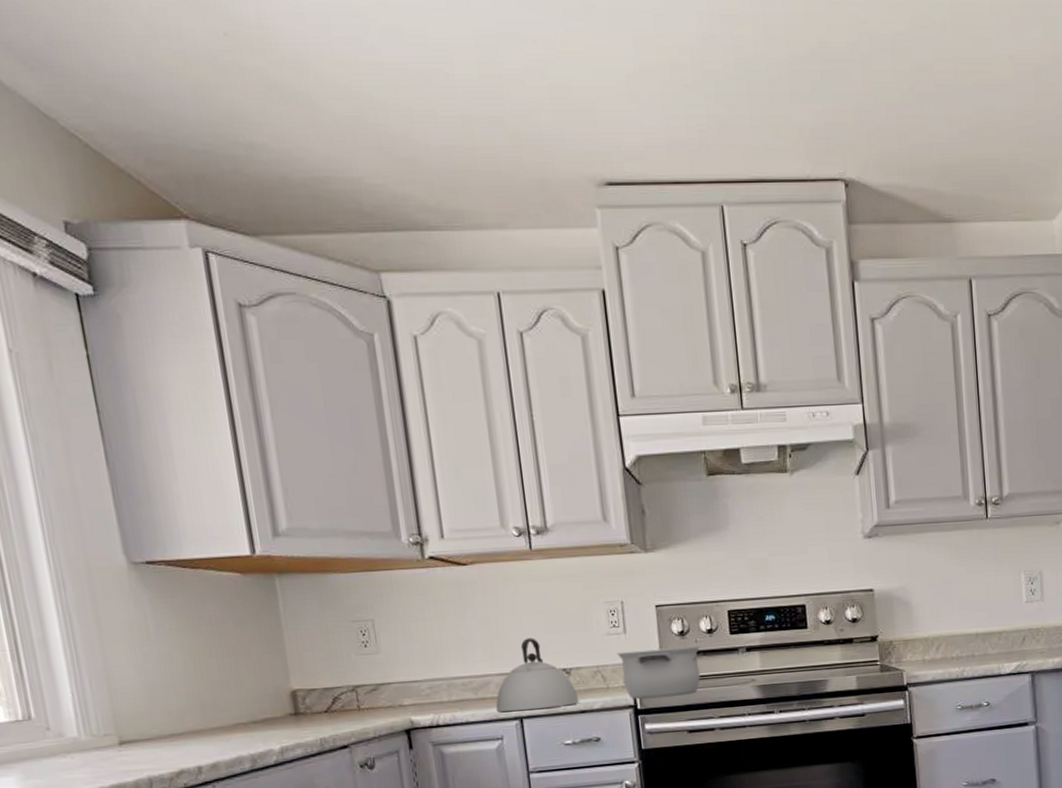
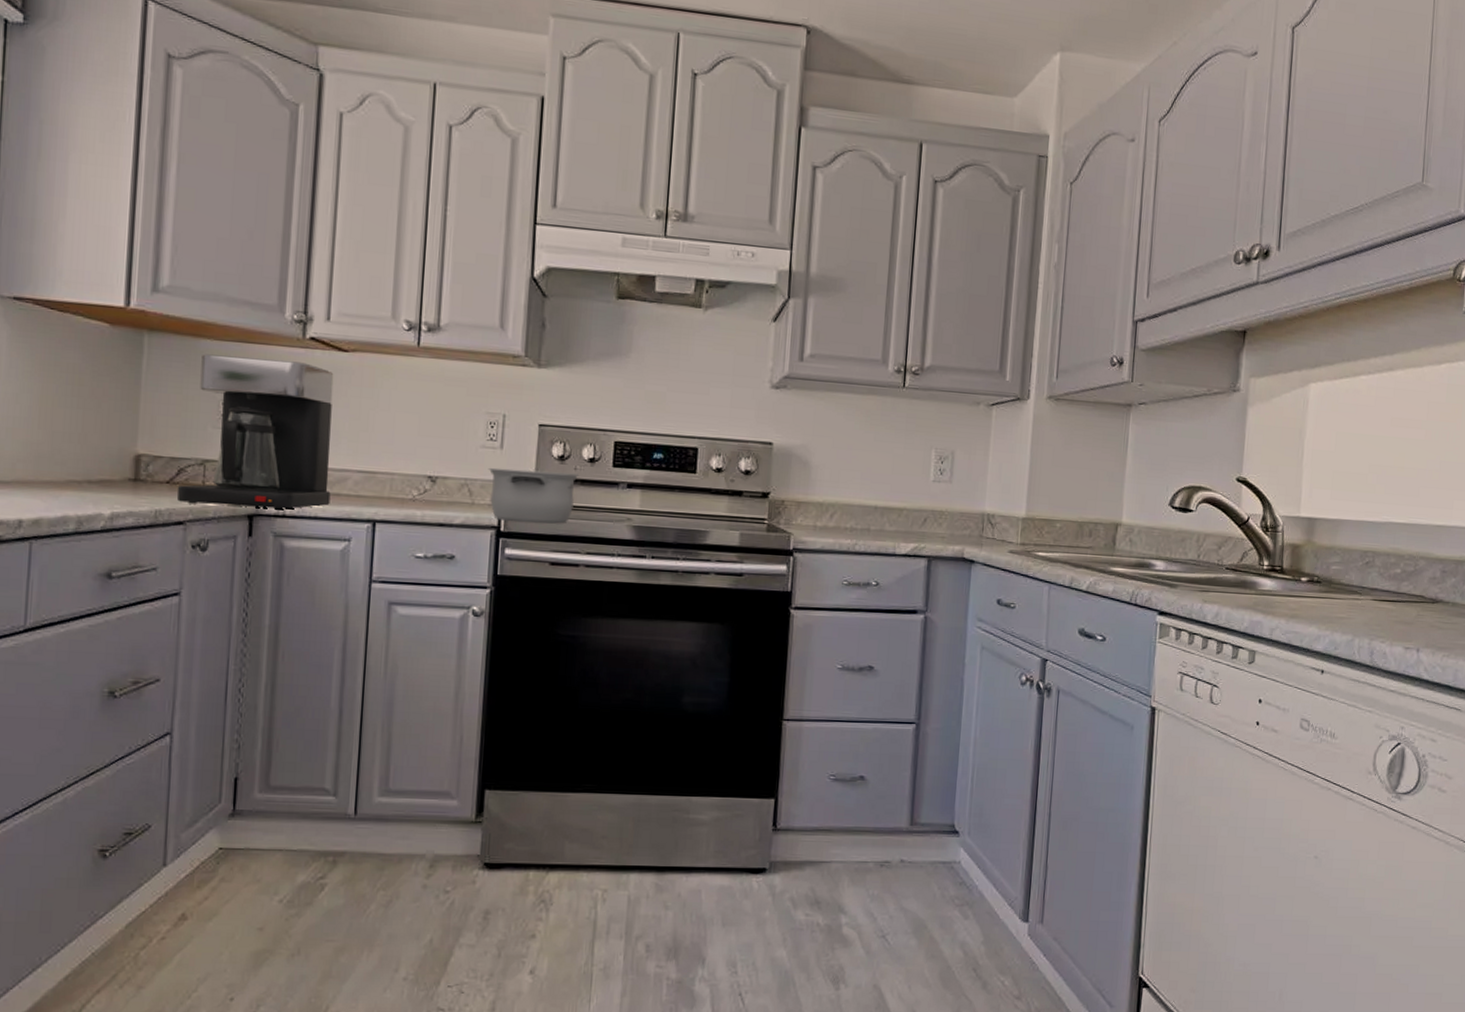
coffee maker: none [332,581,478,728] -> present [176,354,334,510]
kettle: present [495,638,579,712] -> none [349,437,440,516]

